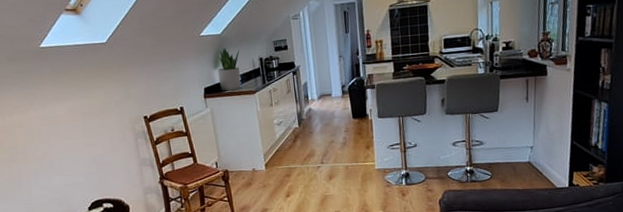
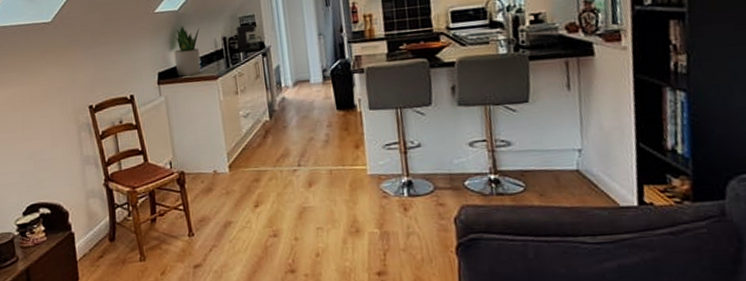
coffee maker: none [271,47,293,71] -> present [236,24,263,52]

